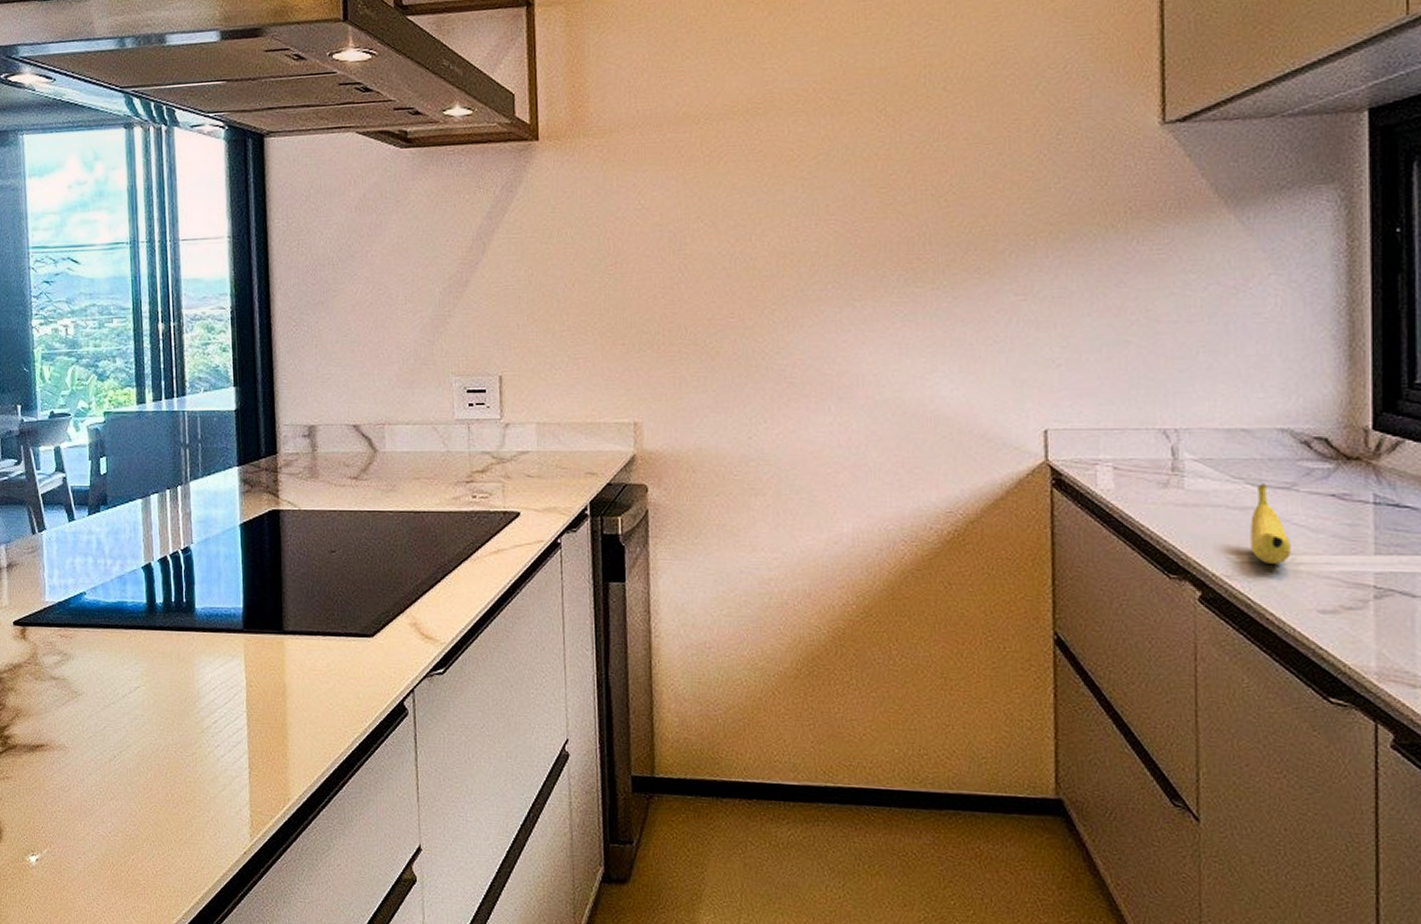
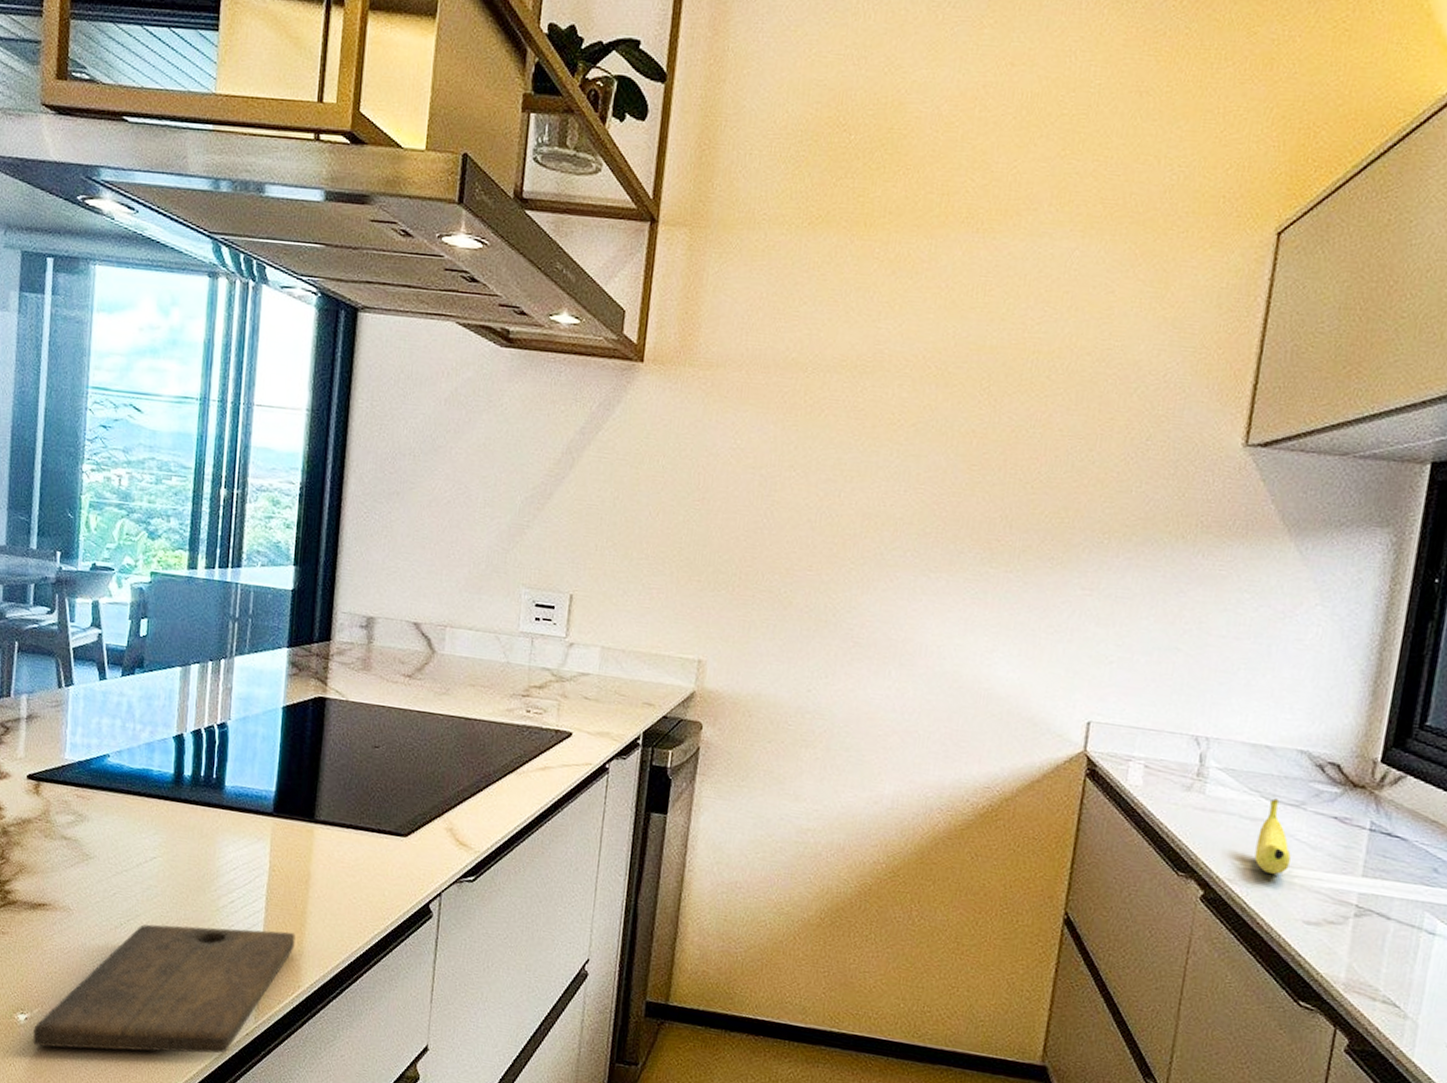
cutting board: none [45,745,280,887] -> present [33,924,296,1054]

